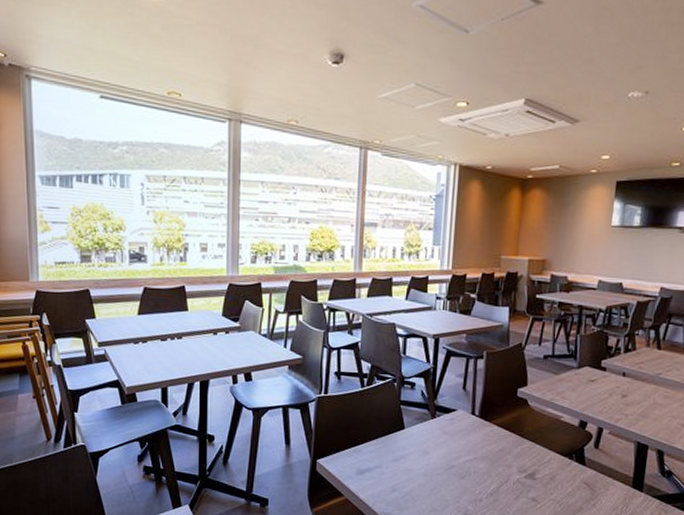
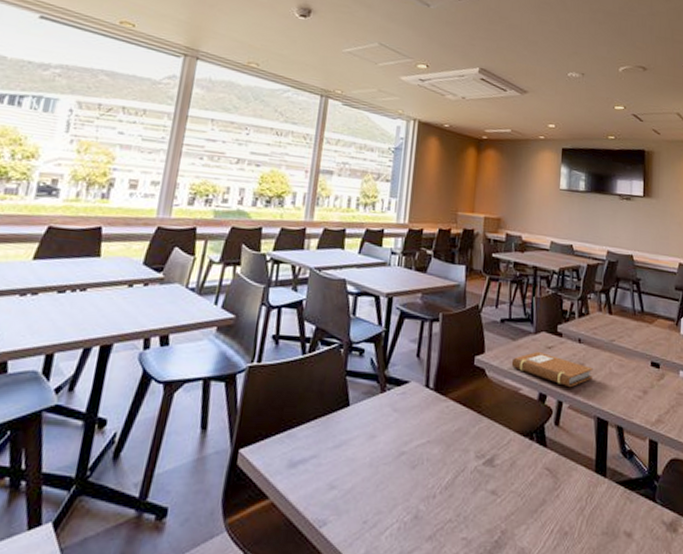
notebook: none [553,384,636,416] -> present [511,351,593,388]

